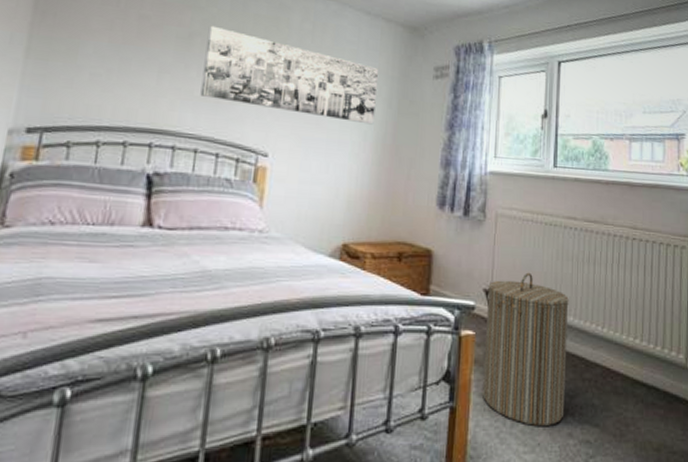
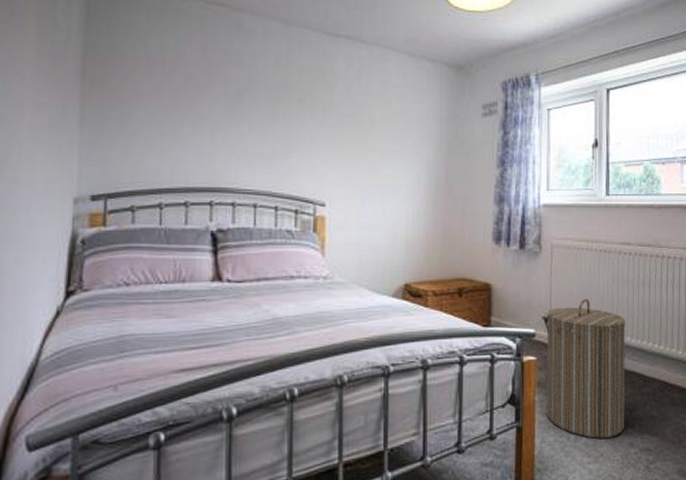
wall art: present [200,25,378,125] -> none [254,80,426,167]

